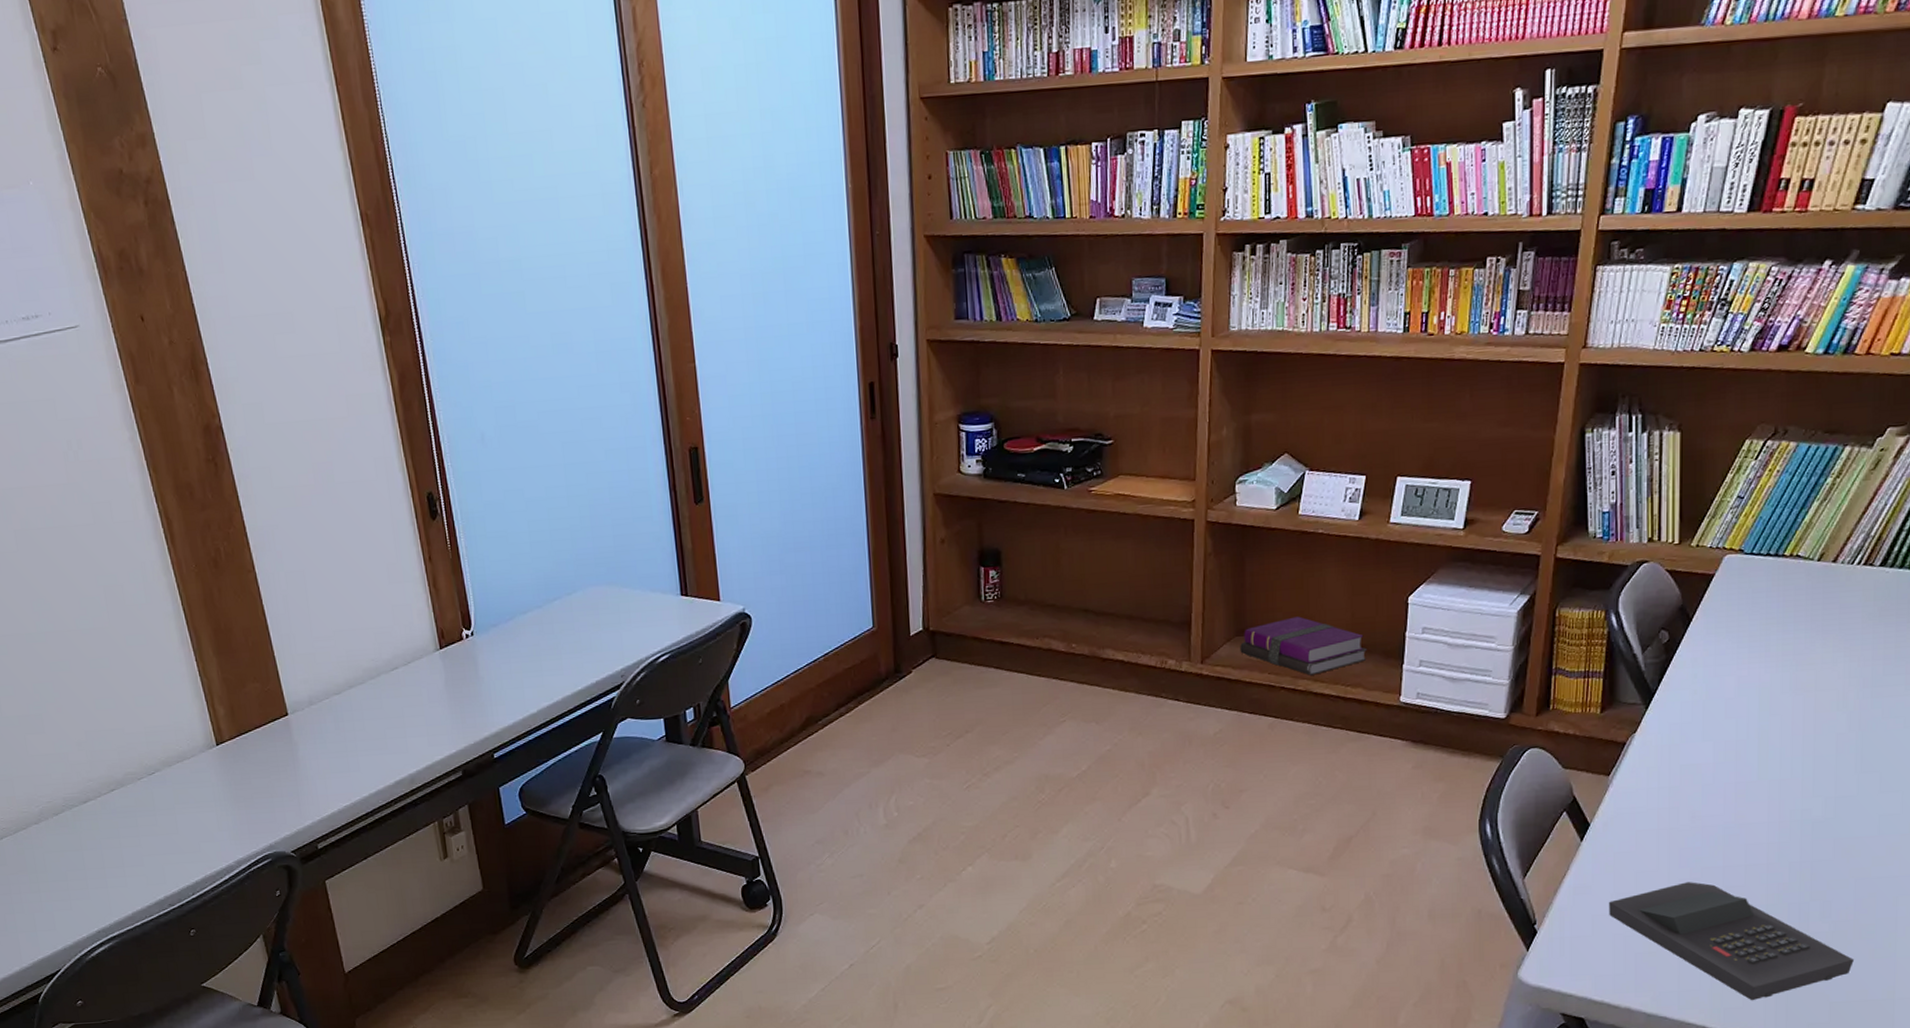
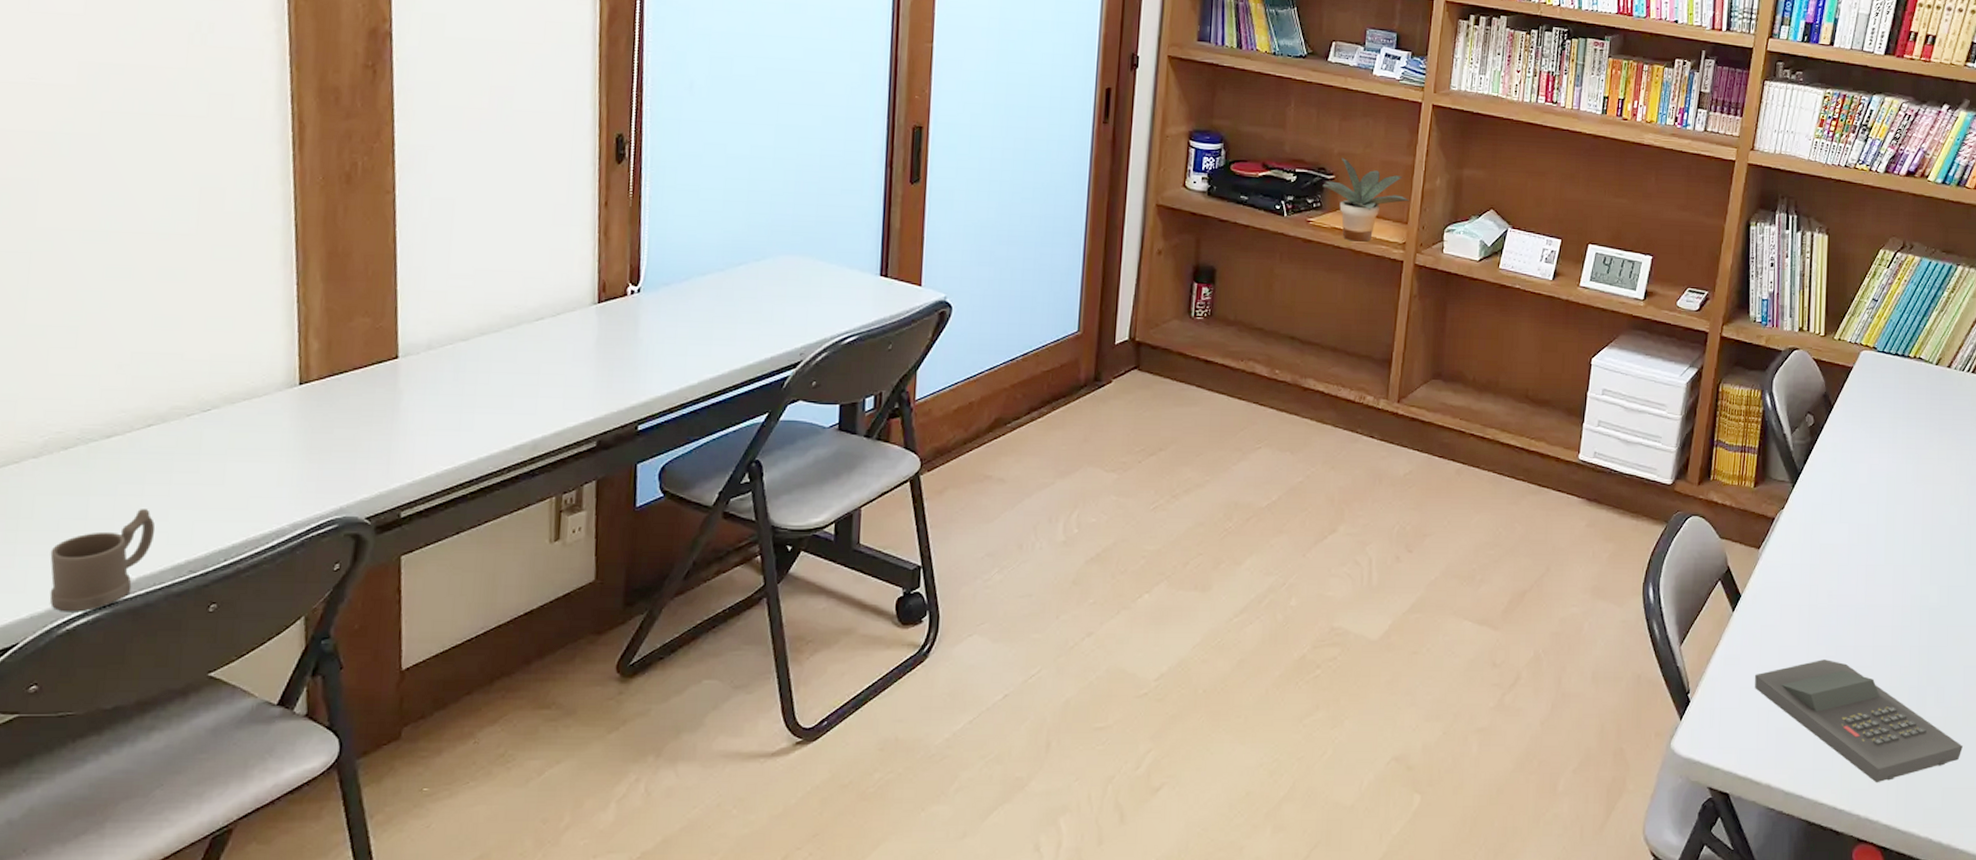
mug: none [65,858,137,943] -> present [49,509,156,612]
potted plant: none [1101,420,1196,506] -> present [1322,158,1410,242]
notebook: present [1240,616,1367,676] -> none [1435,366,1552,425]

